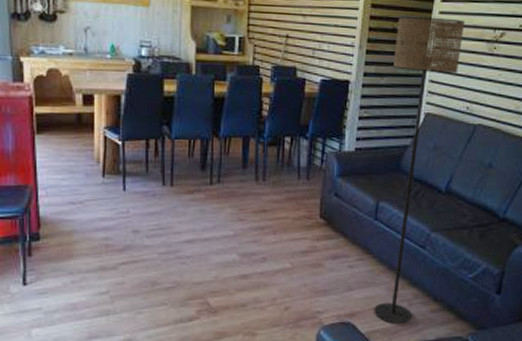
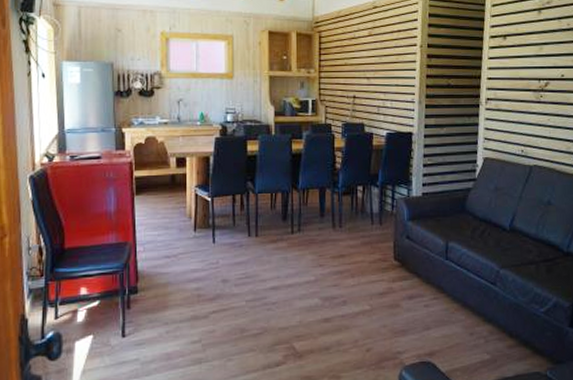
floor lamp: present [374,16,465,324] -> none [450,73,512,361]

